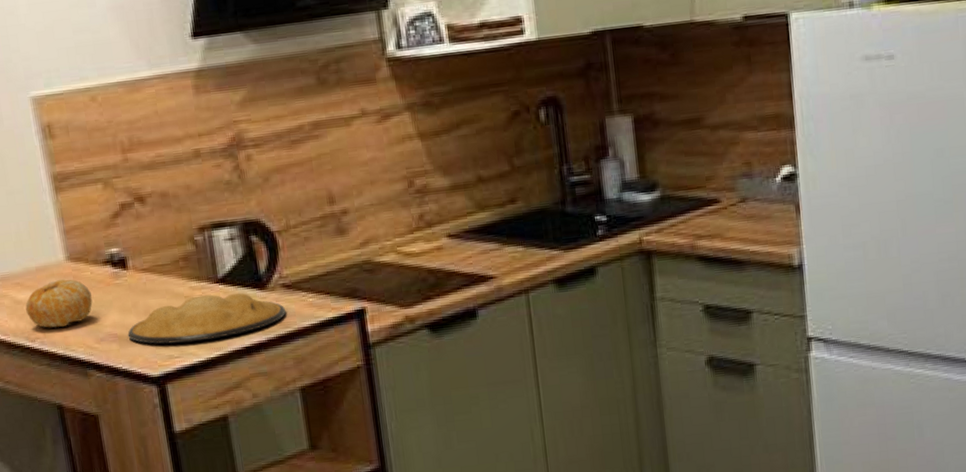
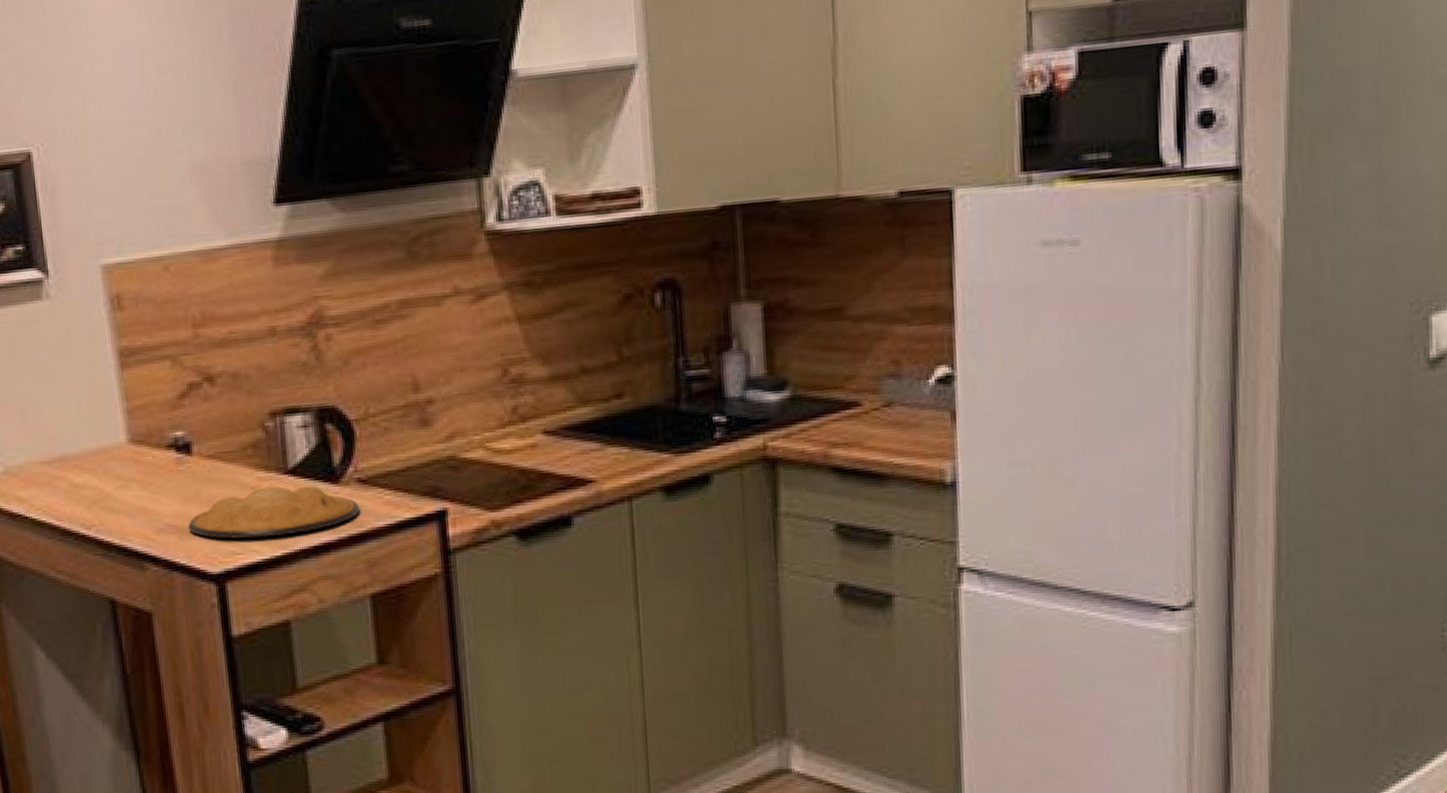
fruit: present [25,279,93,328] -> none [82,463,153,515]

